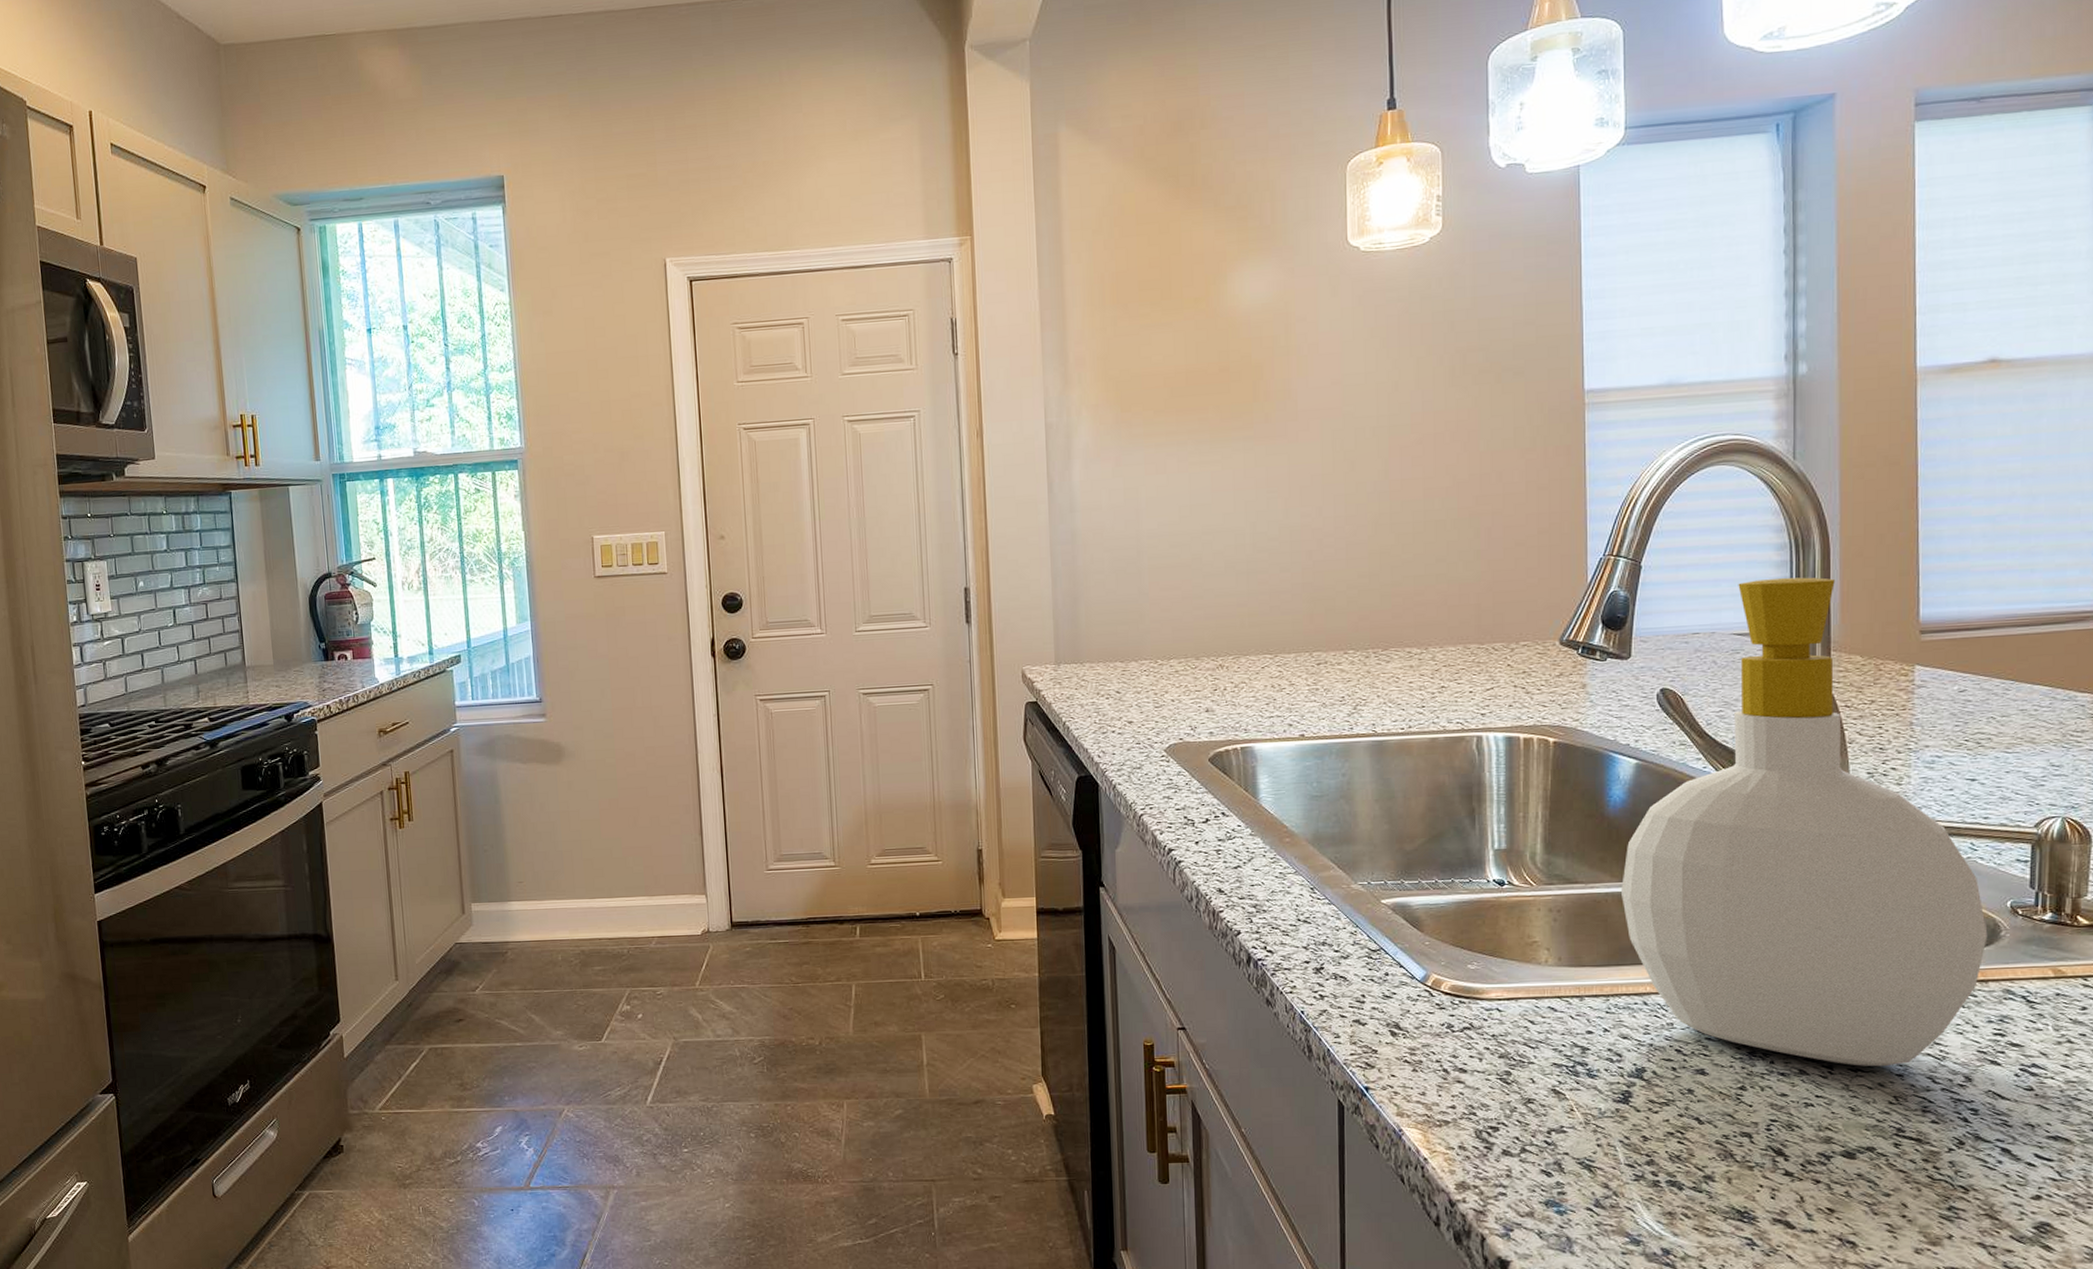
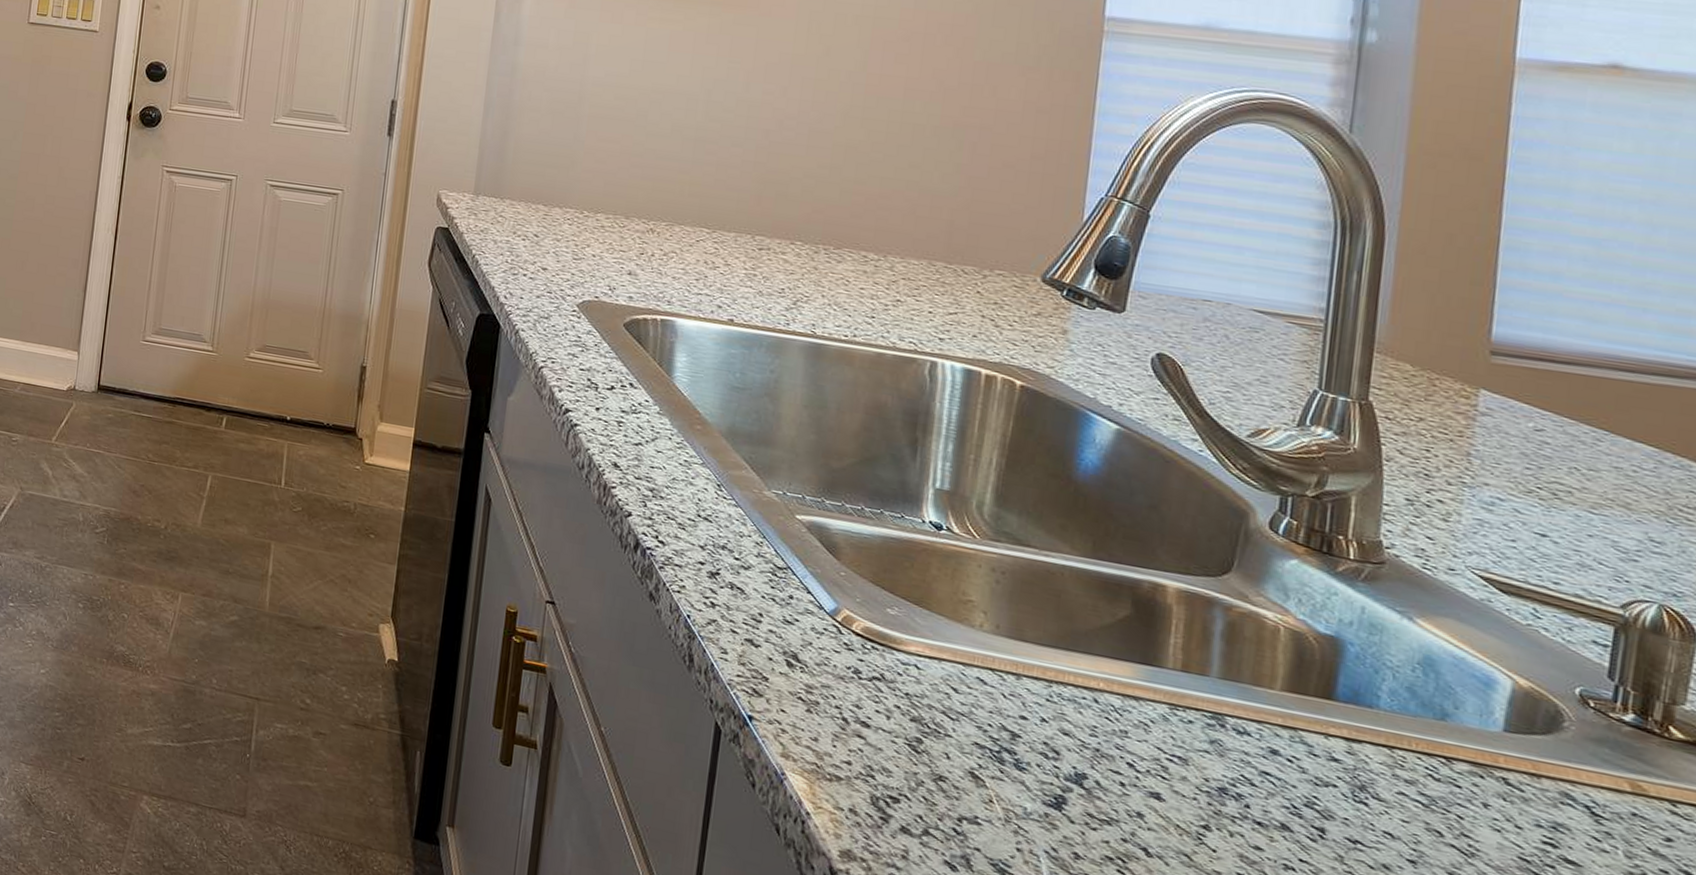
soap bottle: present [1621,577,1988,1067] -> none [1081,255,1546,850]

